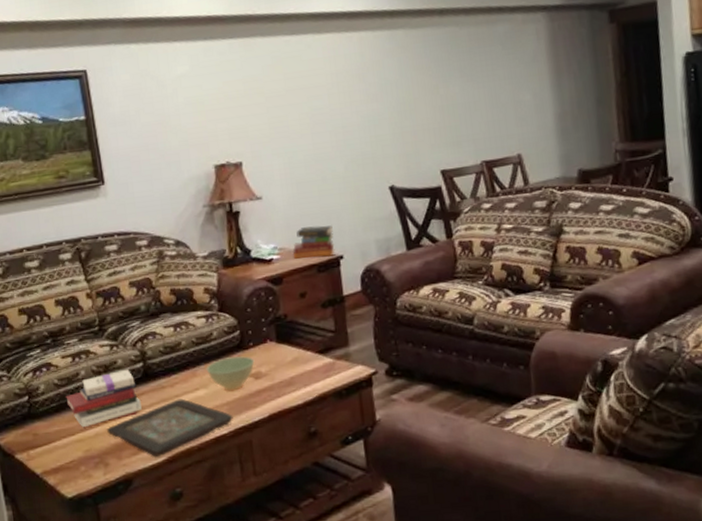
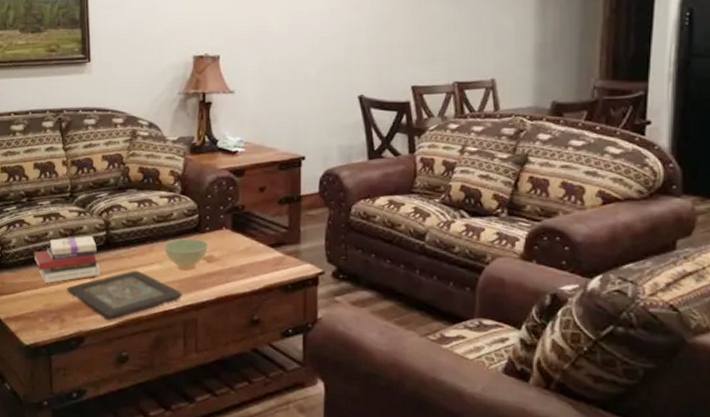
books: present [292,225,335,259] -> none [257,125,298,157]

